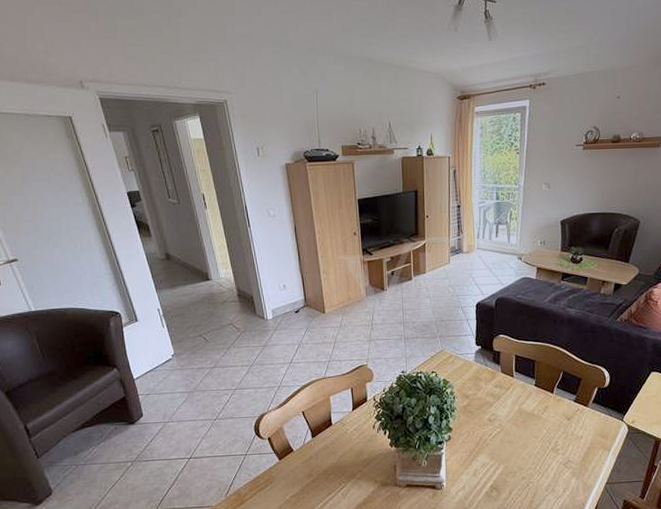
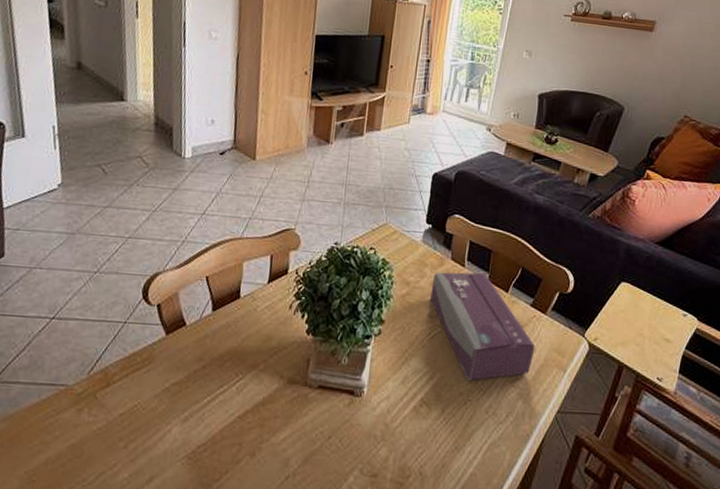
tissue box: none [487,379,582,467] -> present [430,271,535,381]

